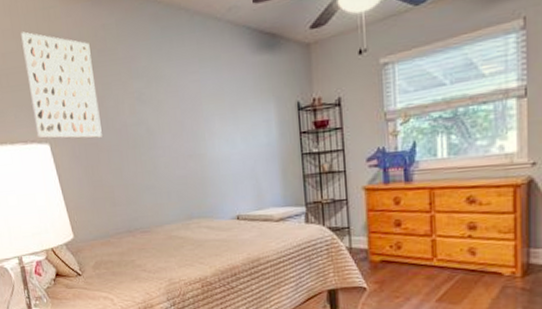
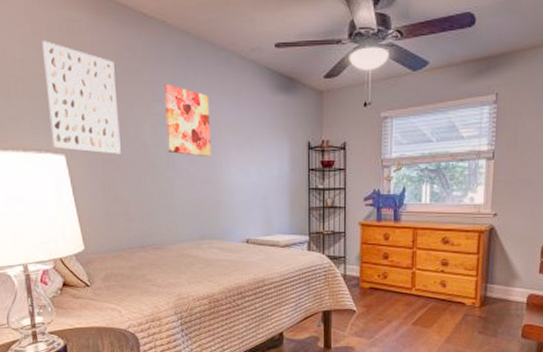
wall art: none [140,58,194,131] -> present [164,84,212,158]

